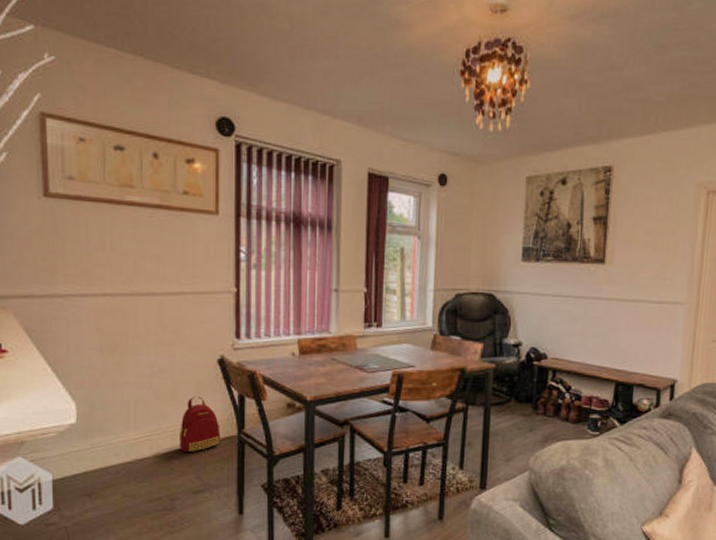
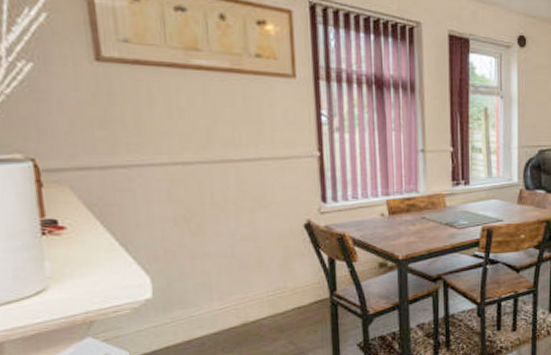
backpack: present [178,396,221,452] -> none [267,262,312,318]

